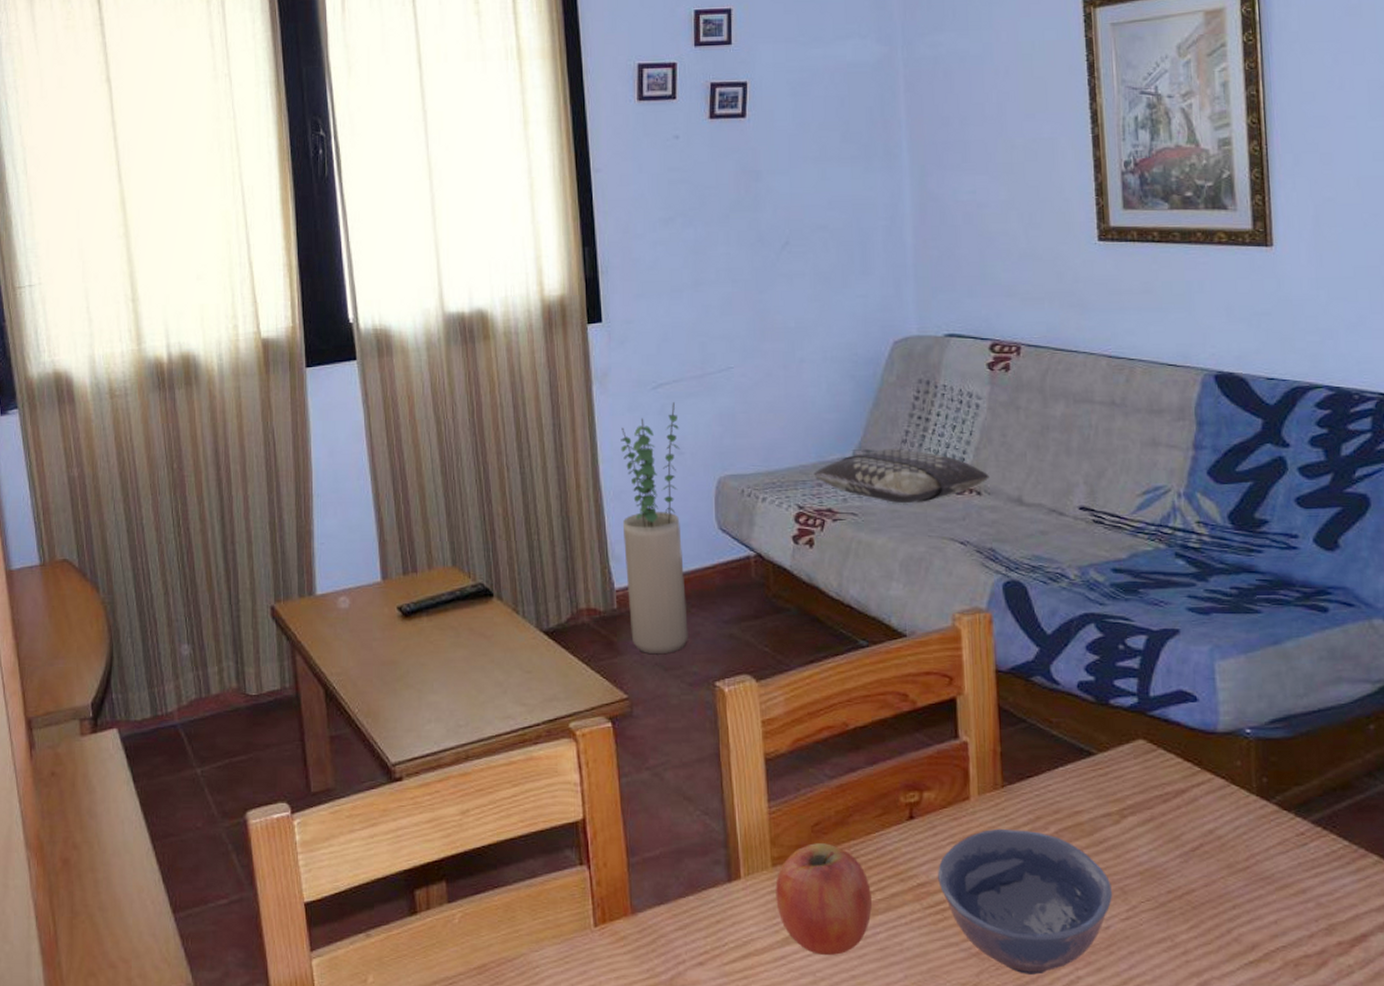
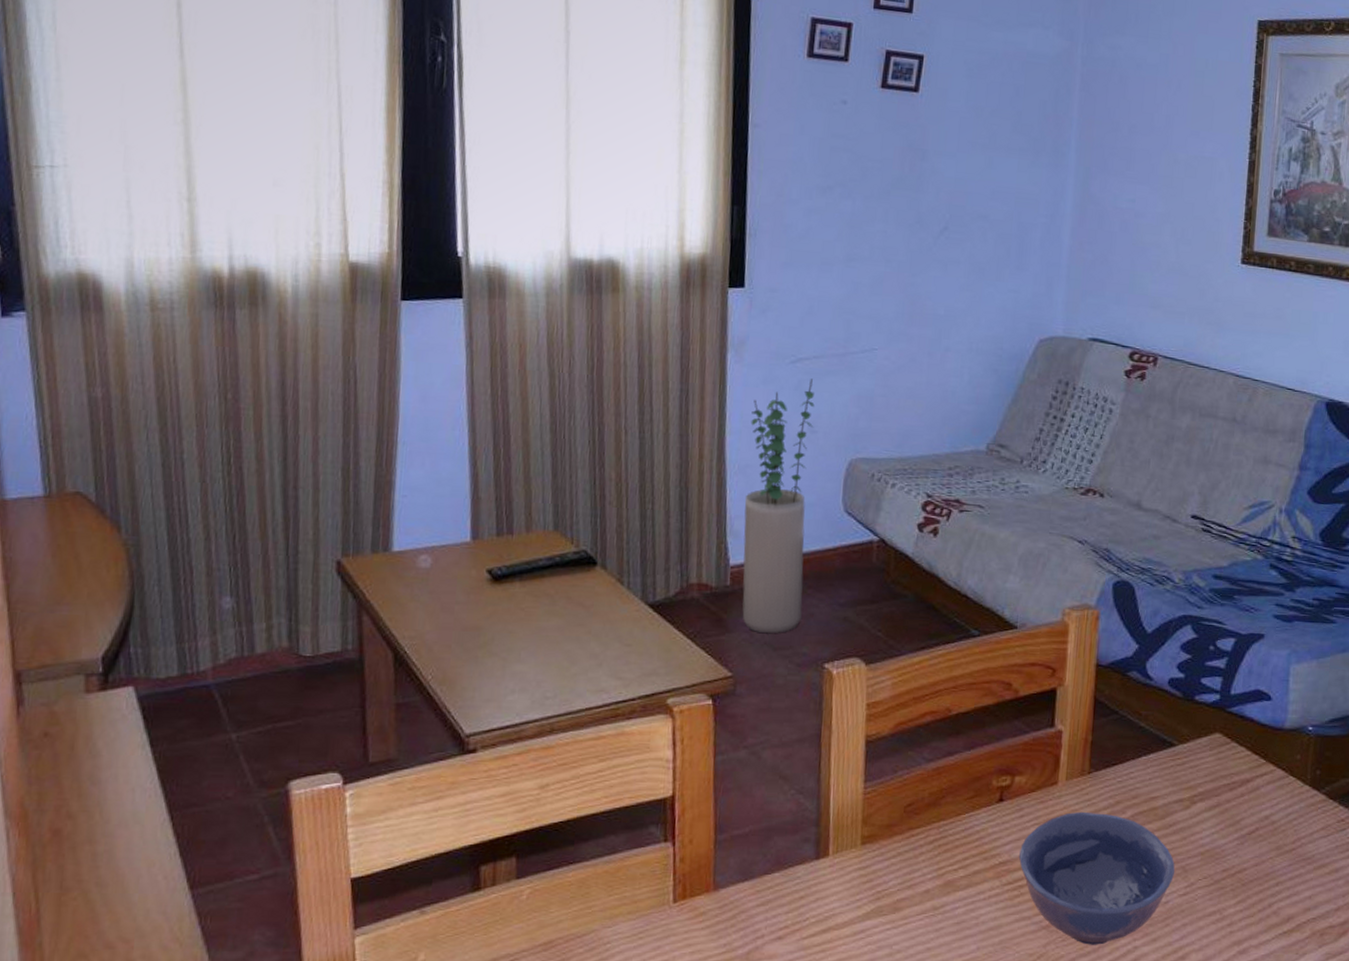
fruit: present [776,843,872,955] -> none [861,823,955,929]
cushion: present [814,448,989,504] -> none [946,444,1113,500]

